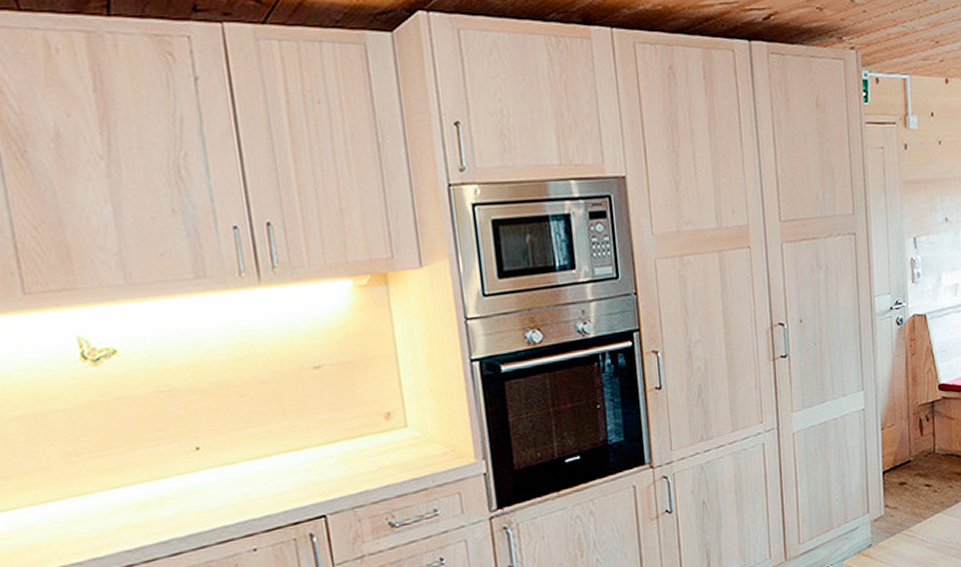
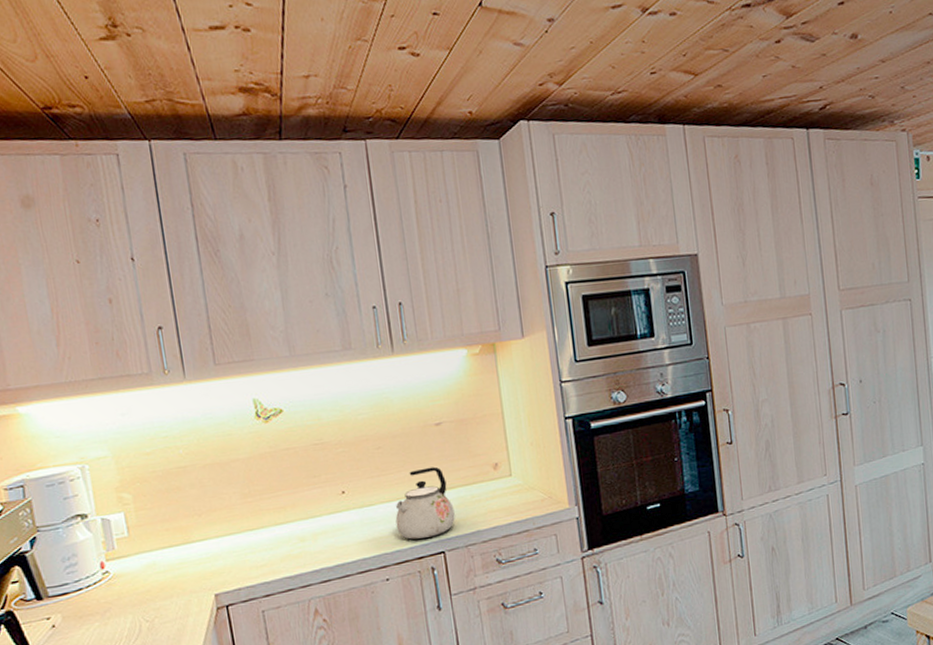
kettle: none [264,417,339,503] -> present [395,466,455,540]

